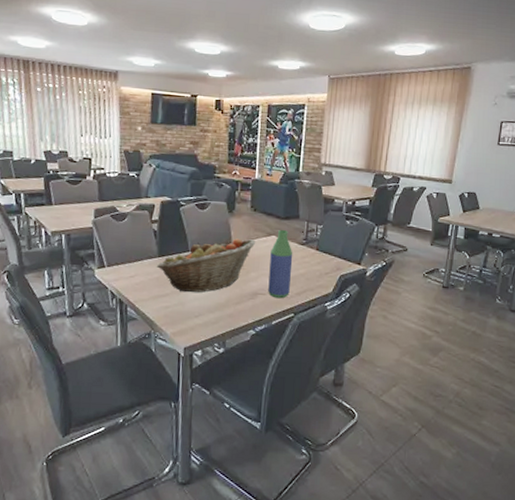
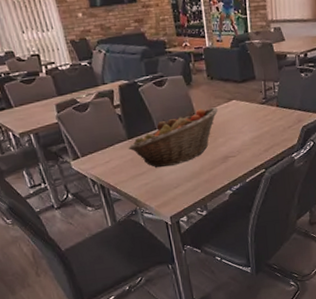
bottle: present [268,230,293,299] -> none [233,93,258,158]

